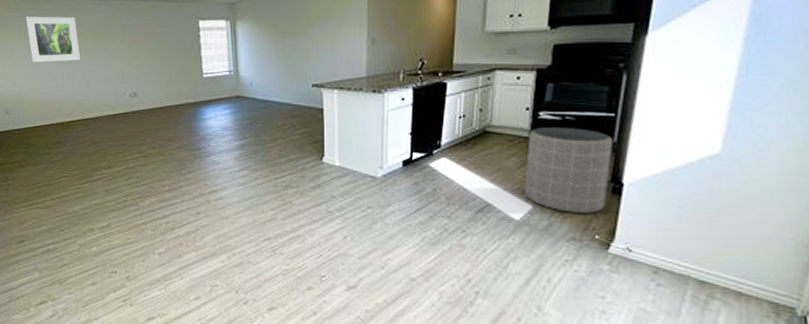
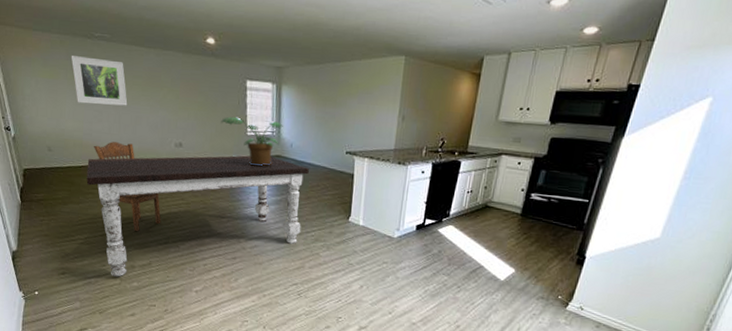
dining table: none [43,98,273,242] -> present [86,155,309,277]
dining chair: none [49,98,119,192] -> present [94,142,161,232]
potted plant: none [175,59,241,108] -> present [221,116,283,166]
trash can: present [525,127,614,214] -> none [510,206,584,279]

